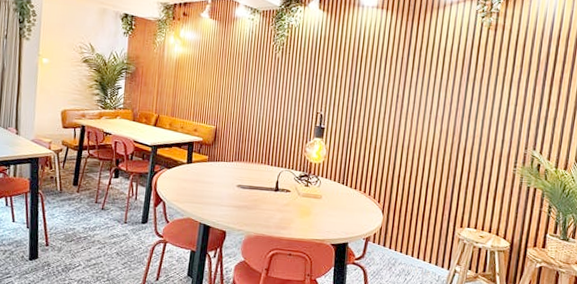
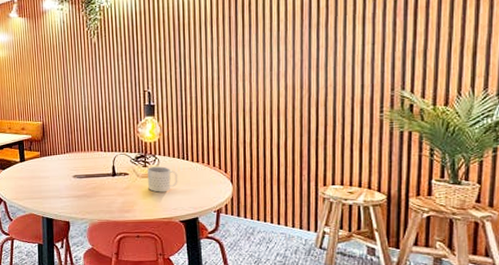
mug: none [307,187,336,214] -> present [147,166,178,192]

